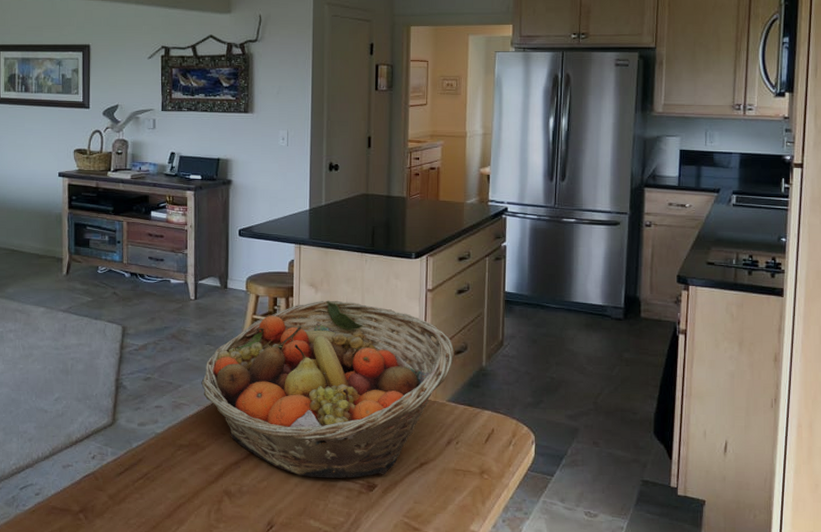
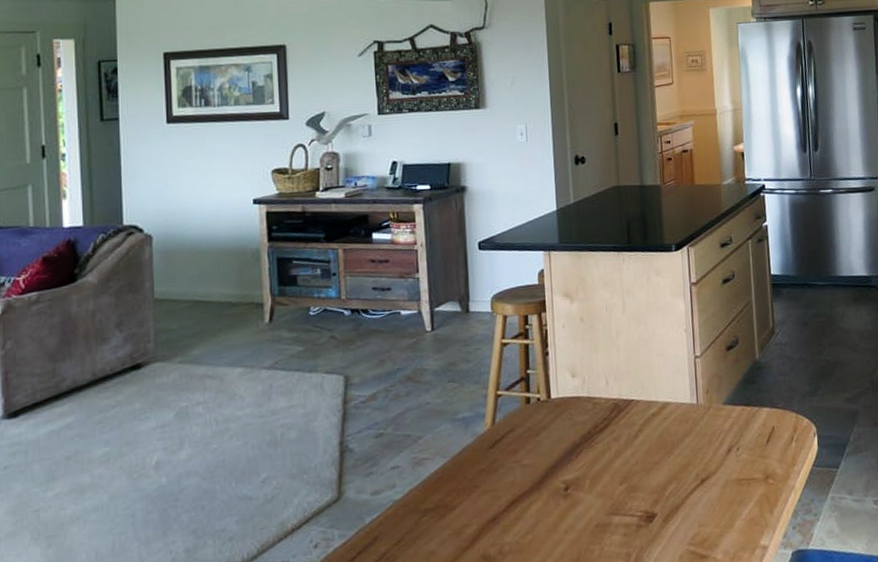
fruit basket: present [201,300,454,479] -> none [446,308,726,520]

